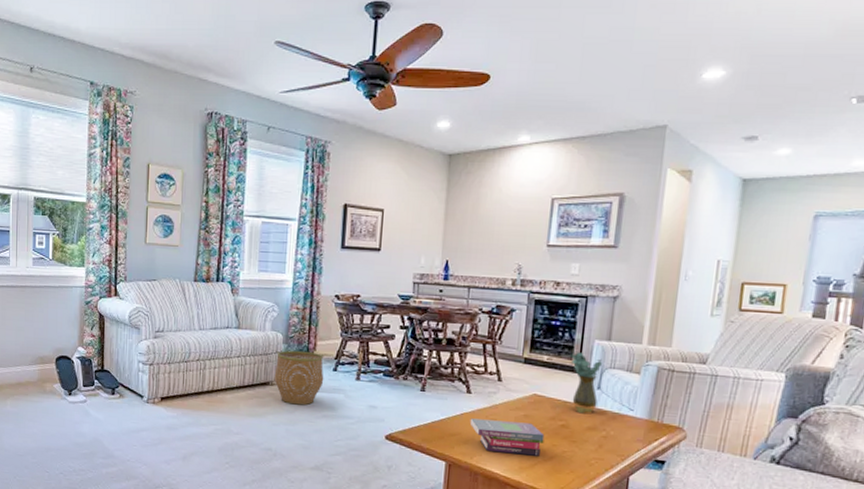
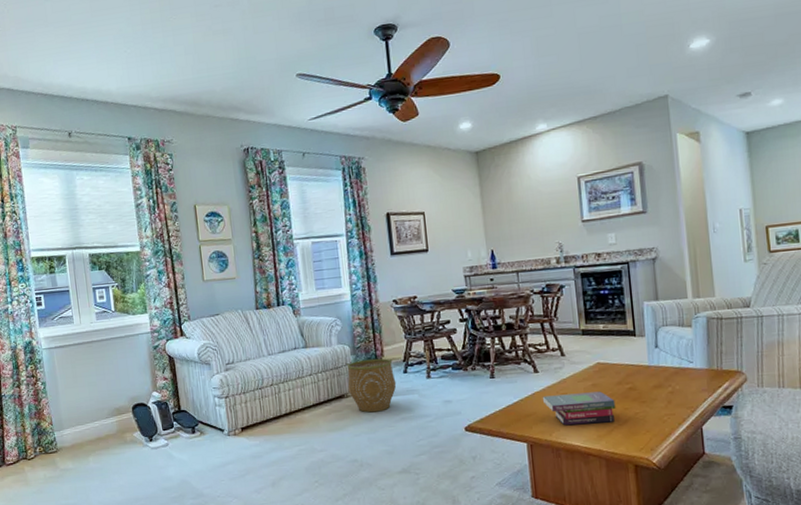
vase: present [570,349,603,415] -> none [622,314,658,374]

